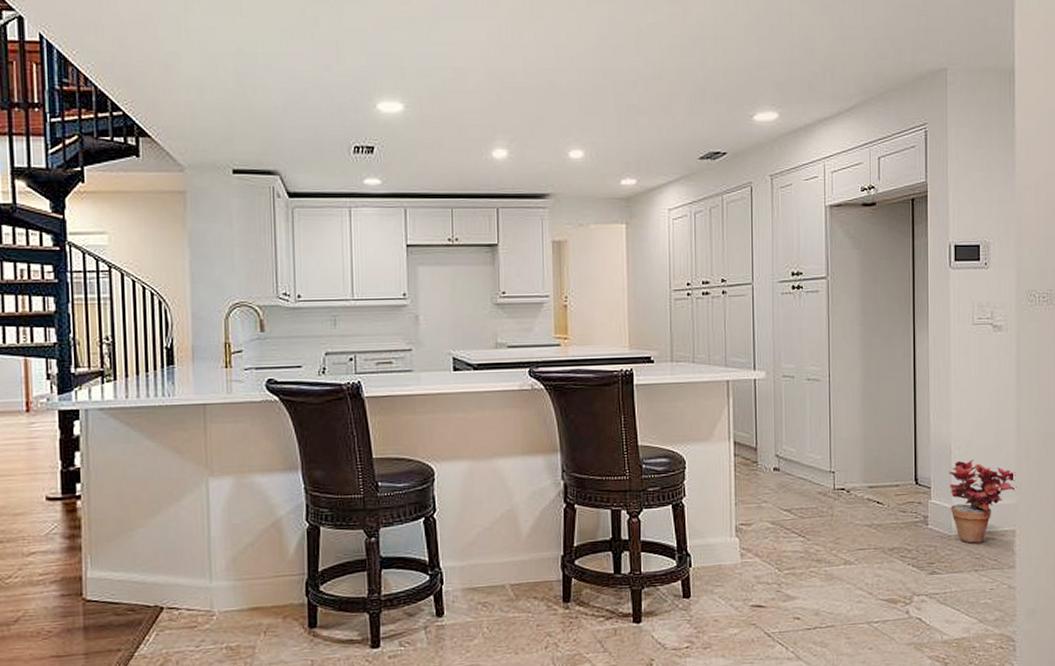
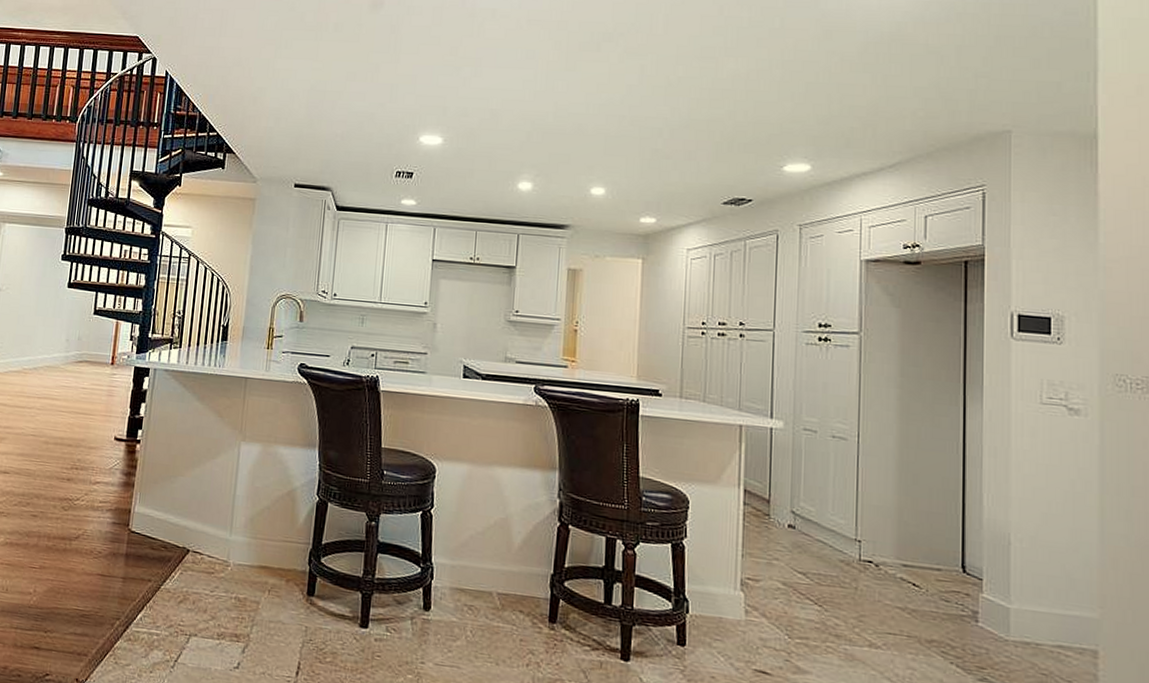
potted plant: present [949,459,1017,543] -> none [1006,555,1100,657]

